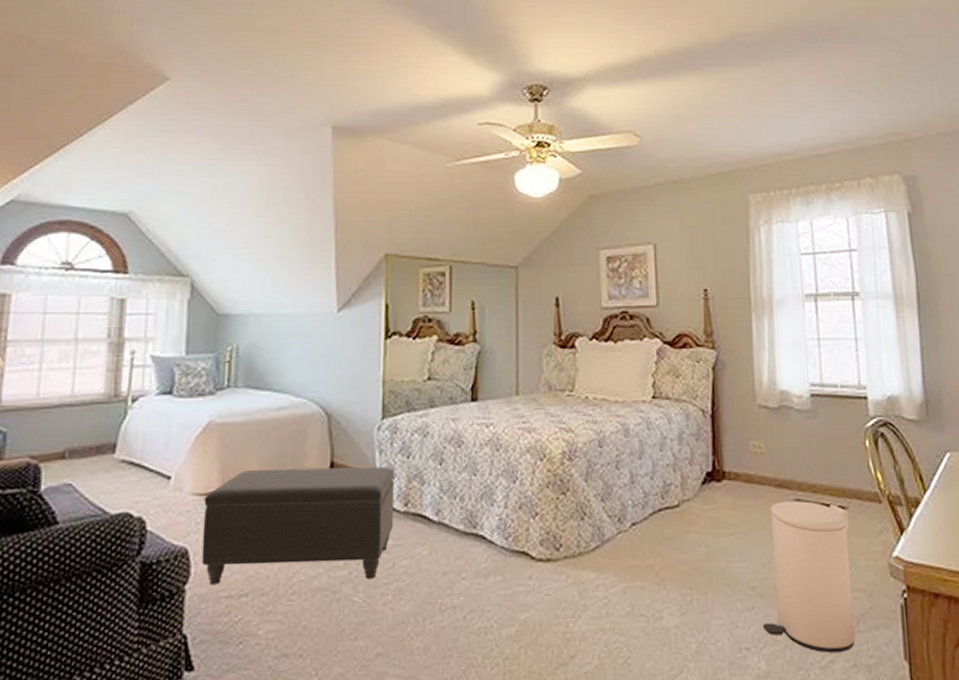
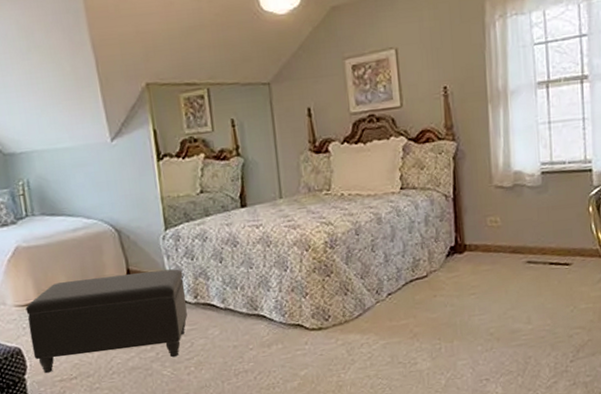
pedal bin: present [763,501,855,652] -> none [499,262,575,376]

